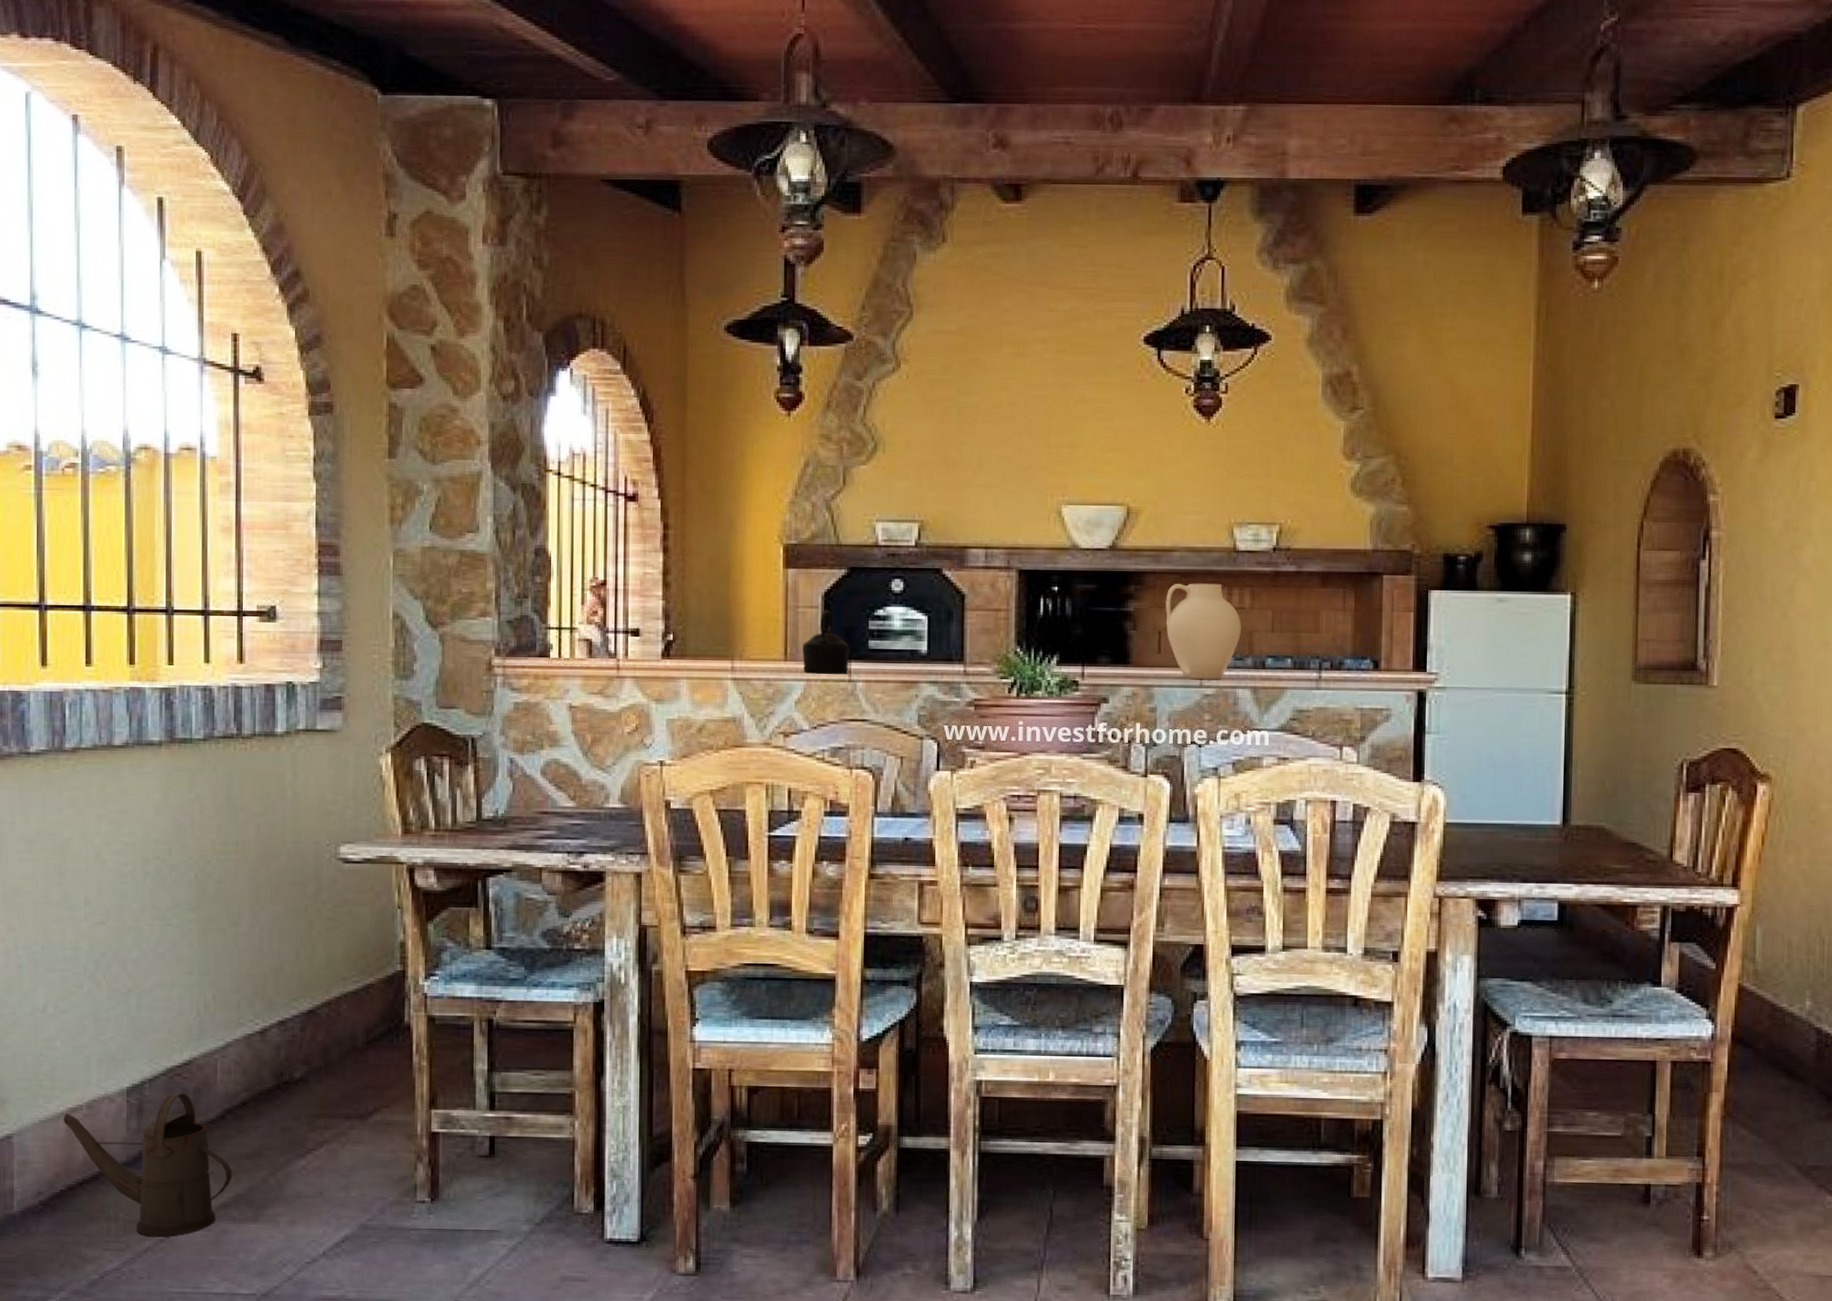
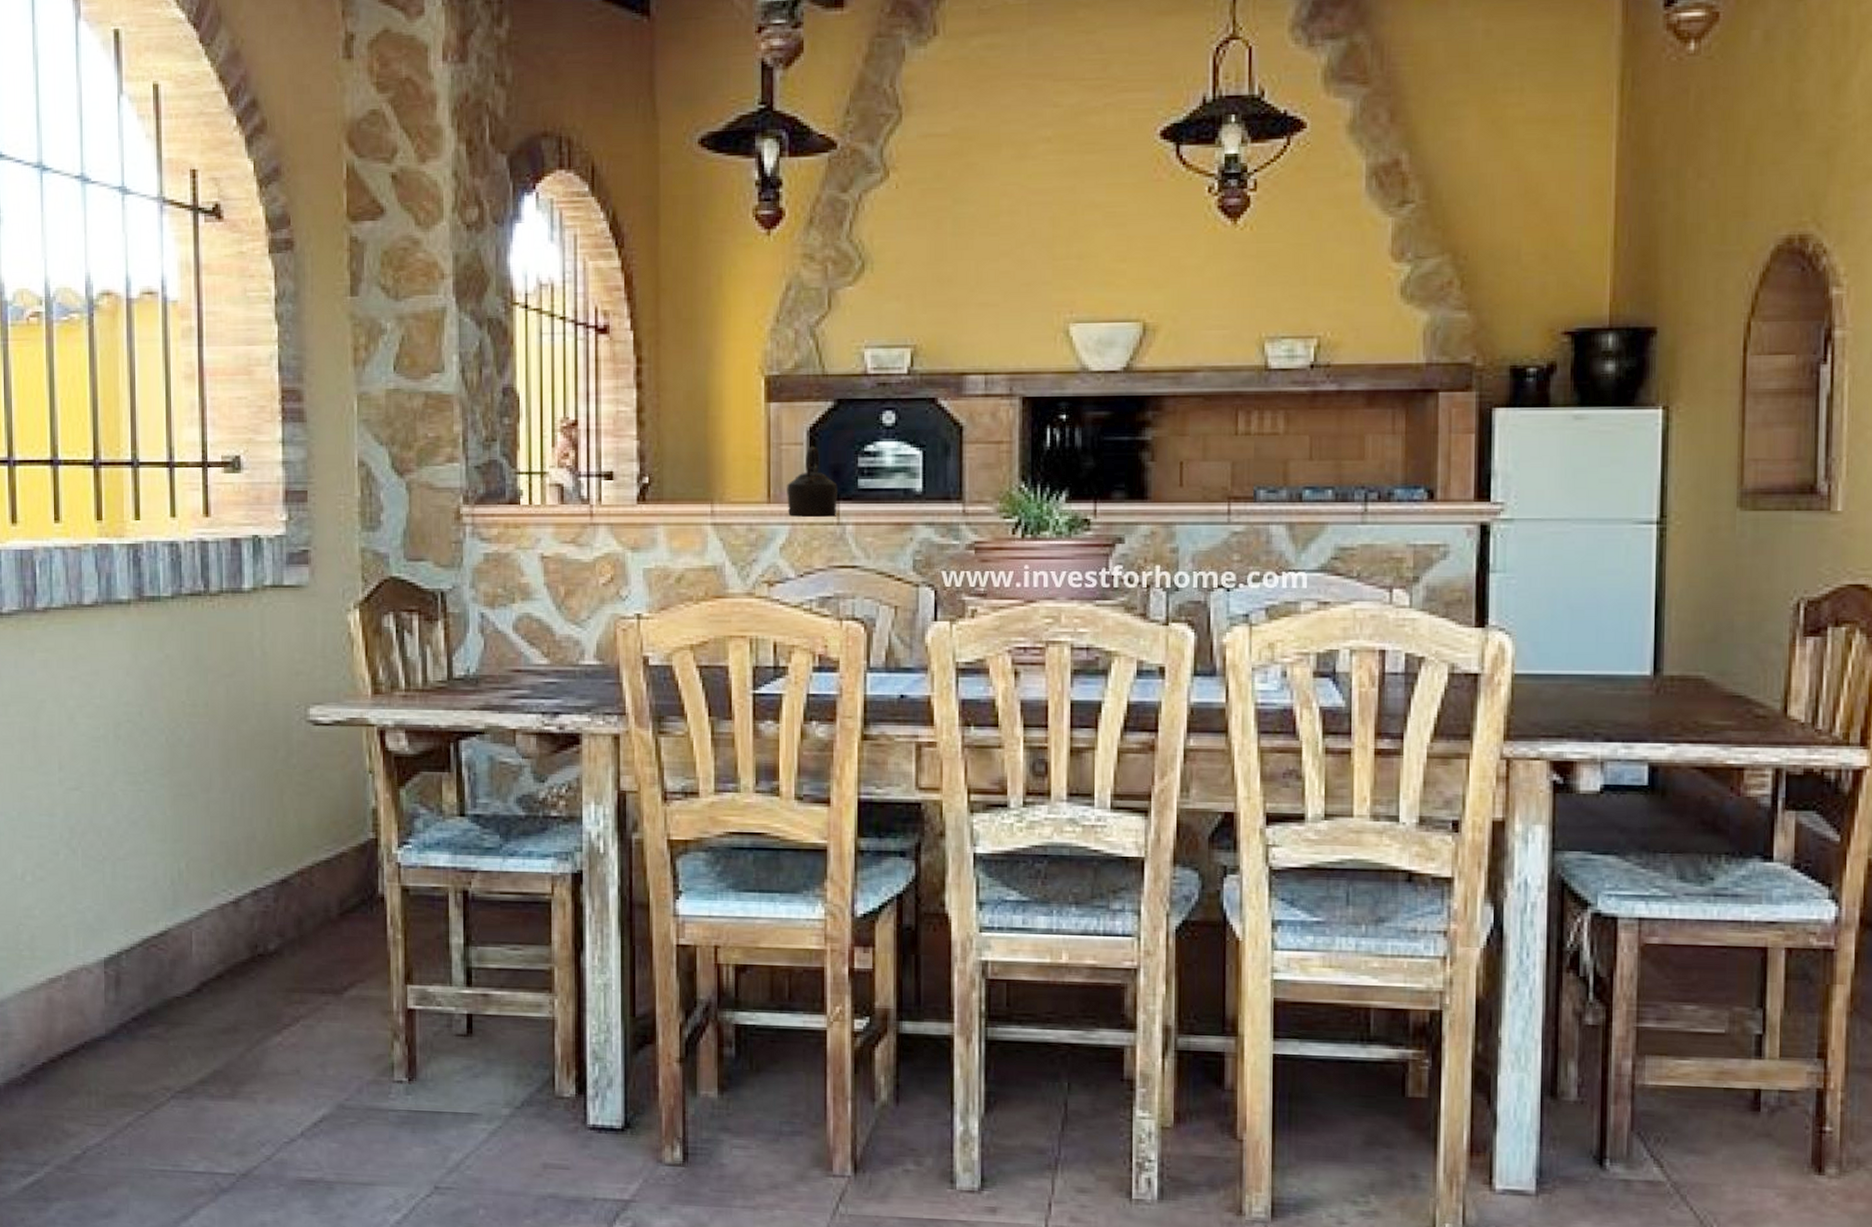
watering can: present [63,1092,233,1237] -> none [43,963,210,1113]
jug: present [1165,583,1241,679] -> none [1188,406,1274,515]

